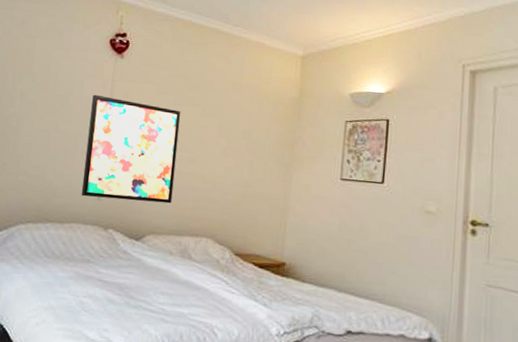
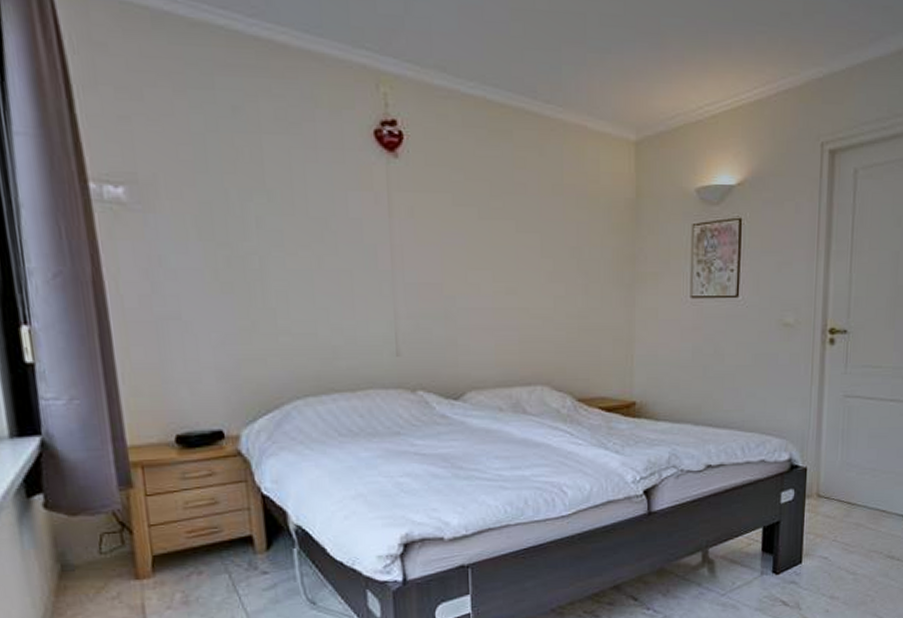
wall art: present [81,94,181,204] -> none [364,213,493,354]

